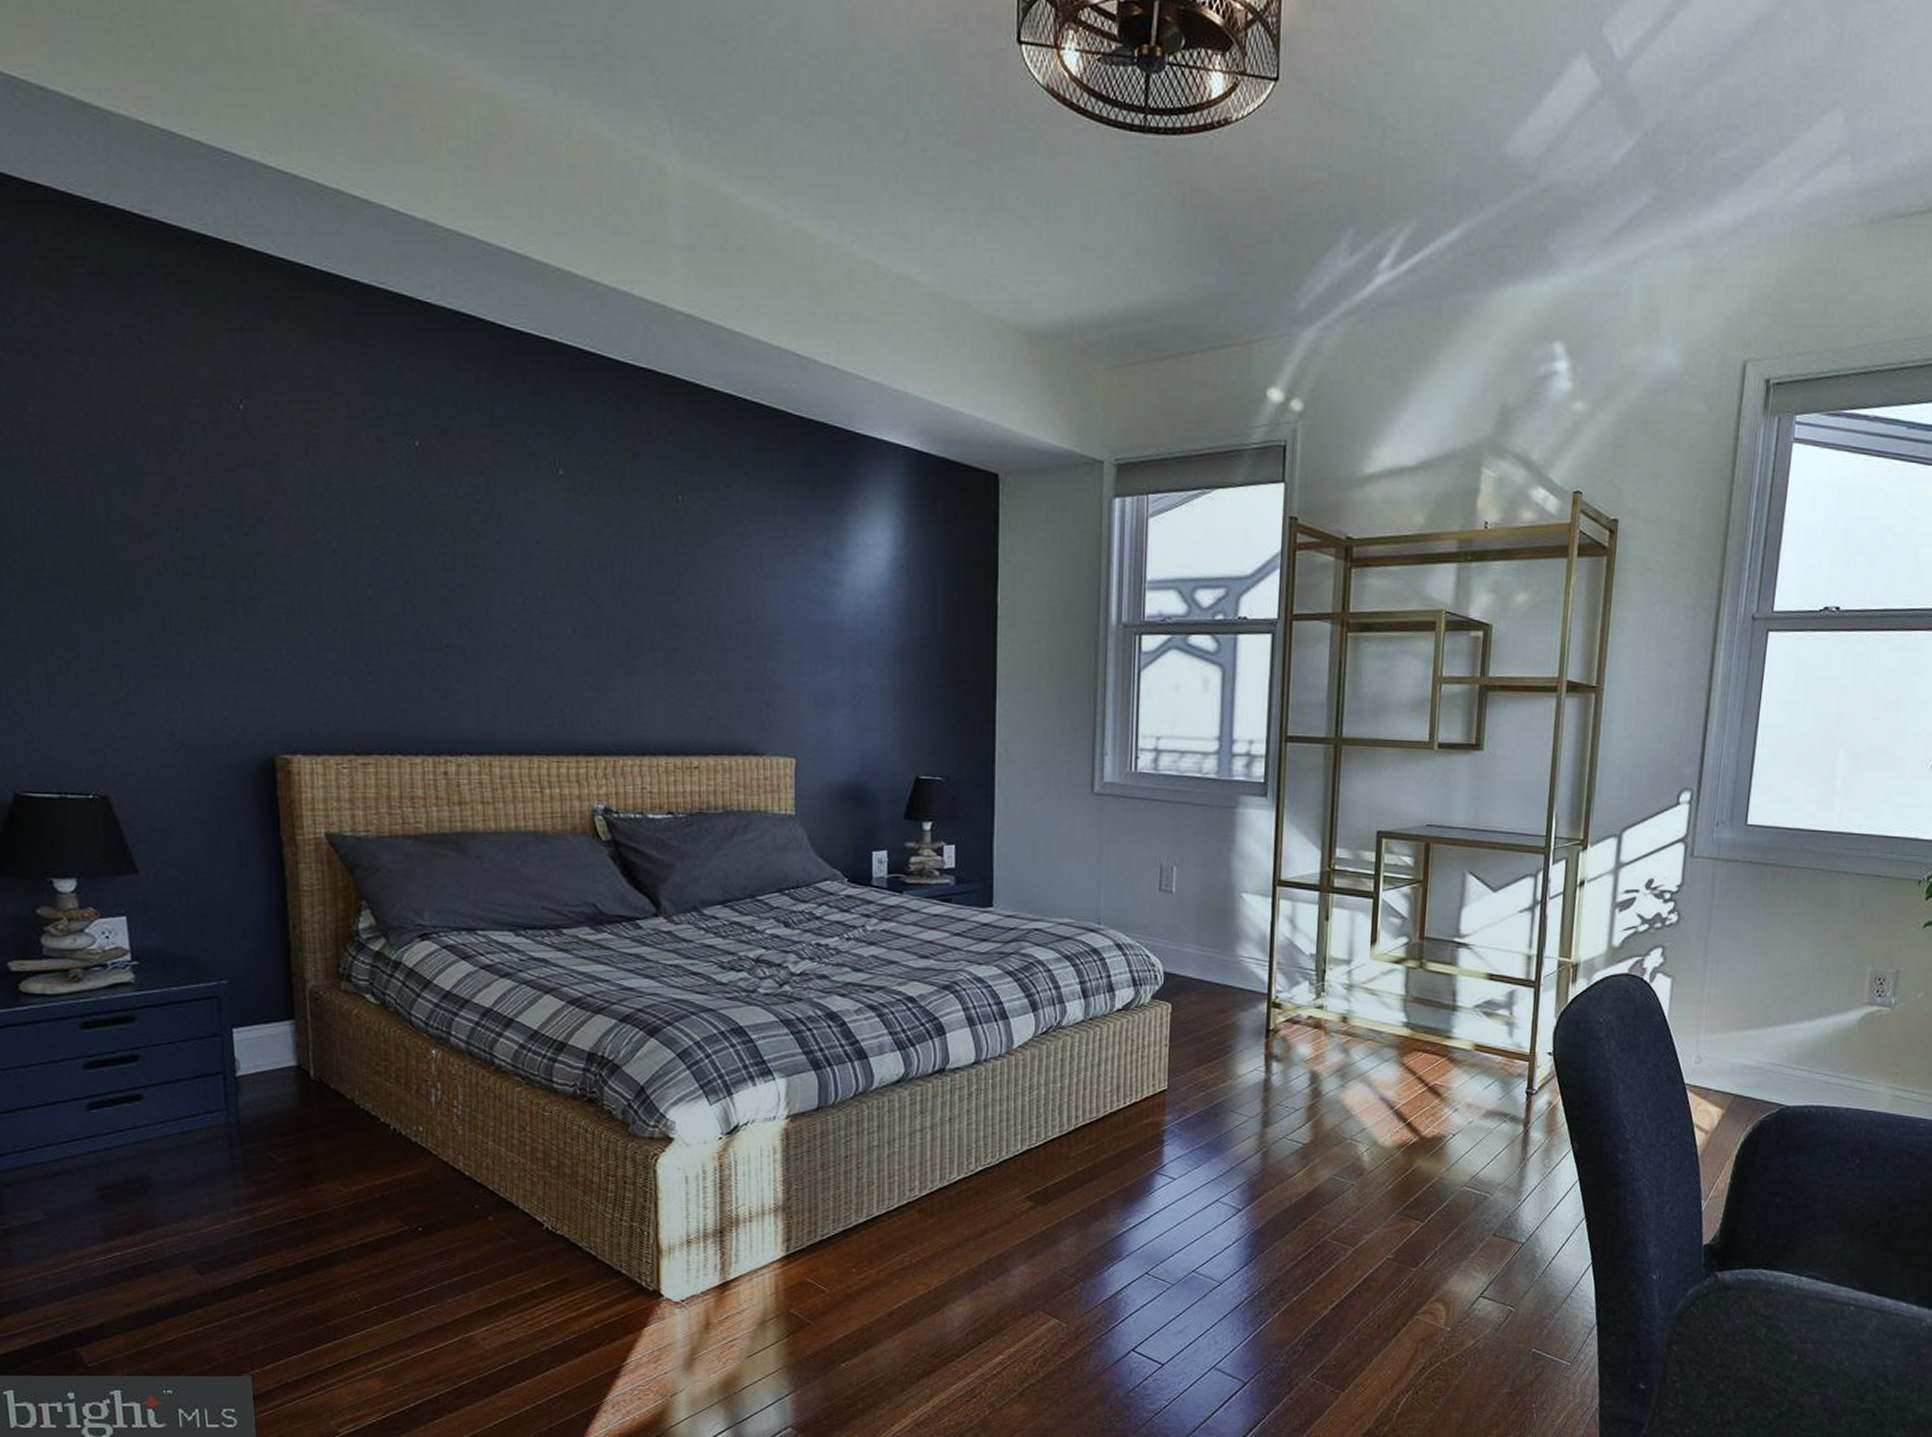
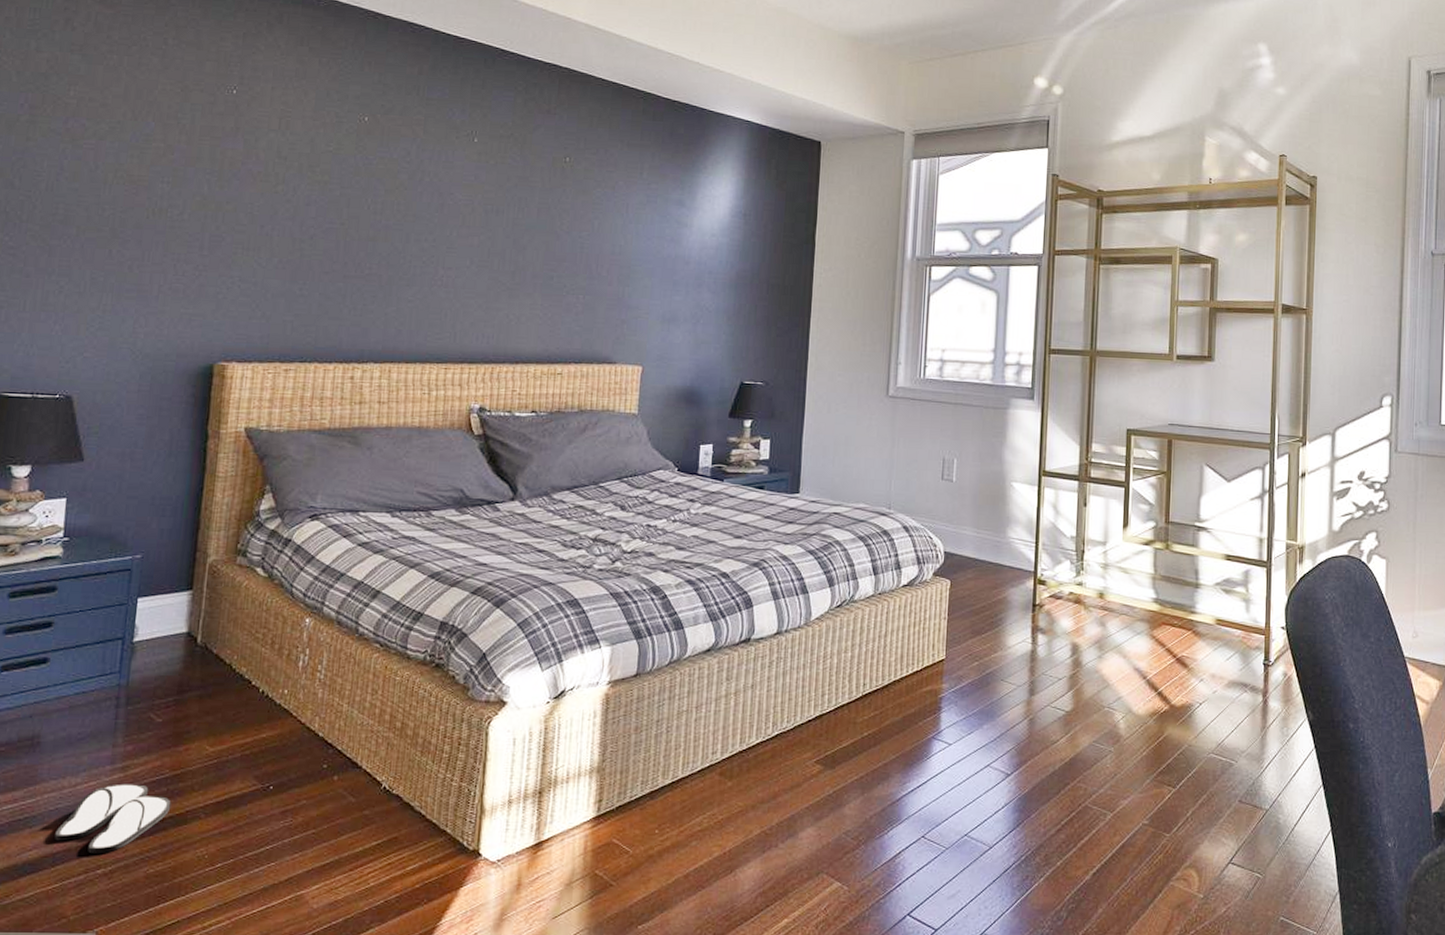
slippers: none [187,1228,311,1297] -> present [55,785,171,853]

